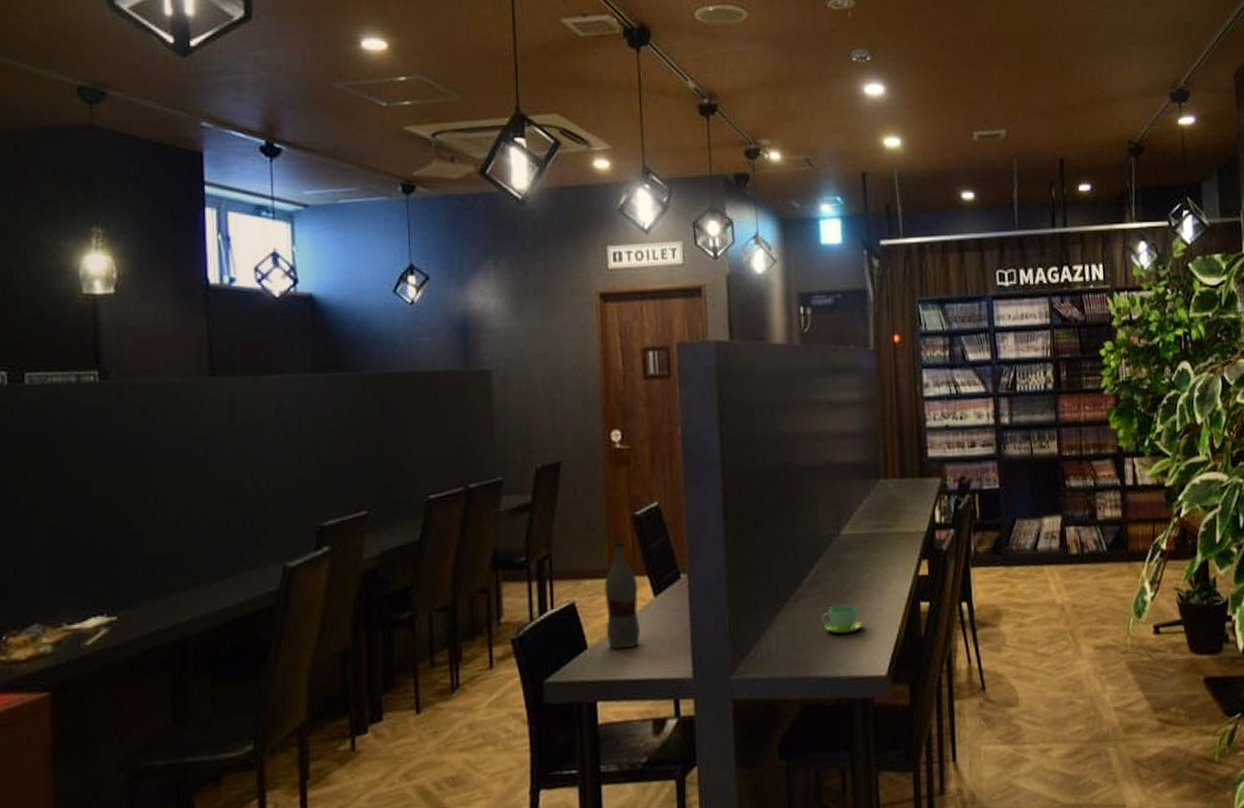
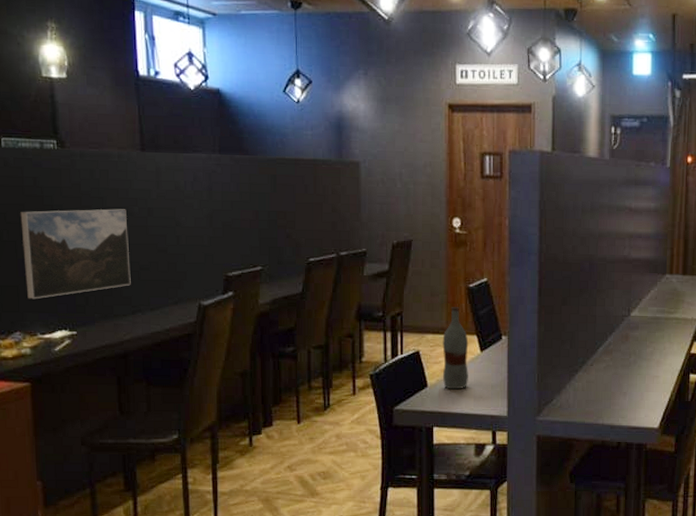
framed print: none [46,451,193,579] -> present [20,209,131,300]
cup: present [820,604,864,634] -> none [610,371,643,393]

